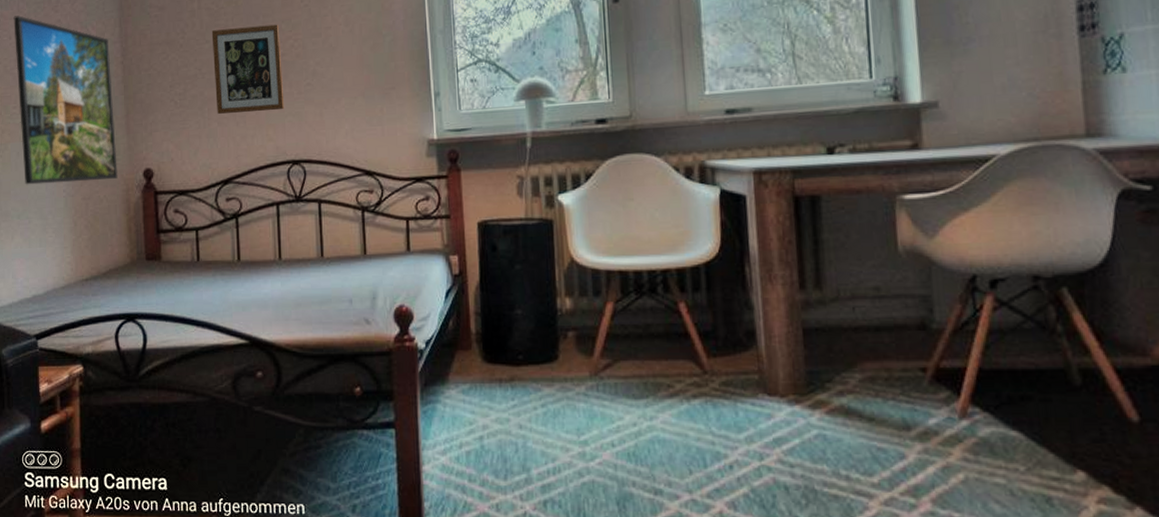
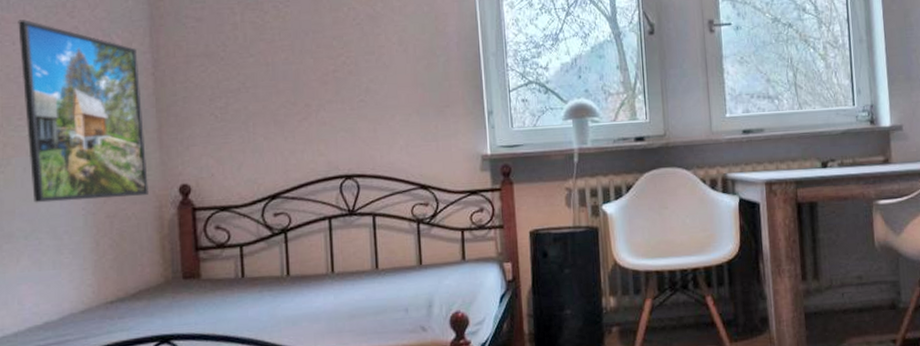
picture frame: present [211,24,285,114] -> none [256,41,337,129]

